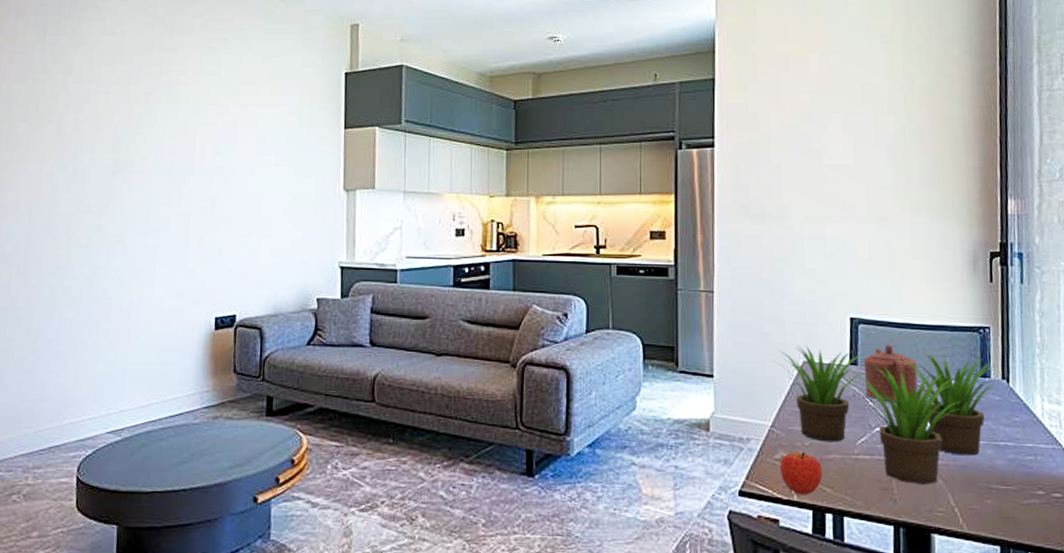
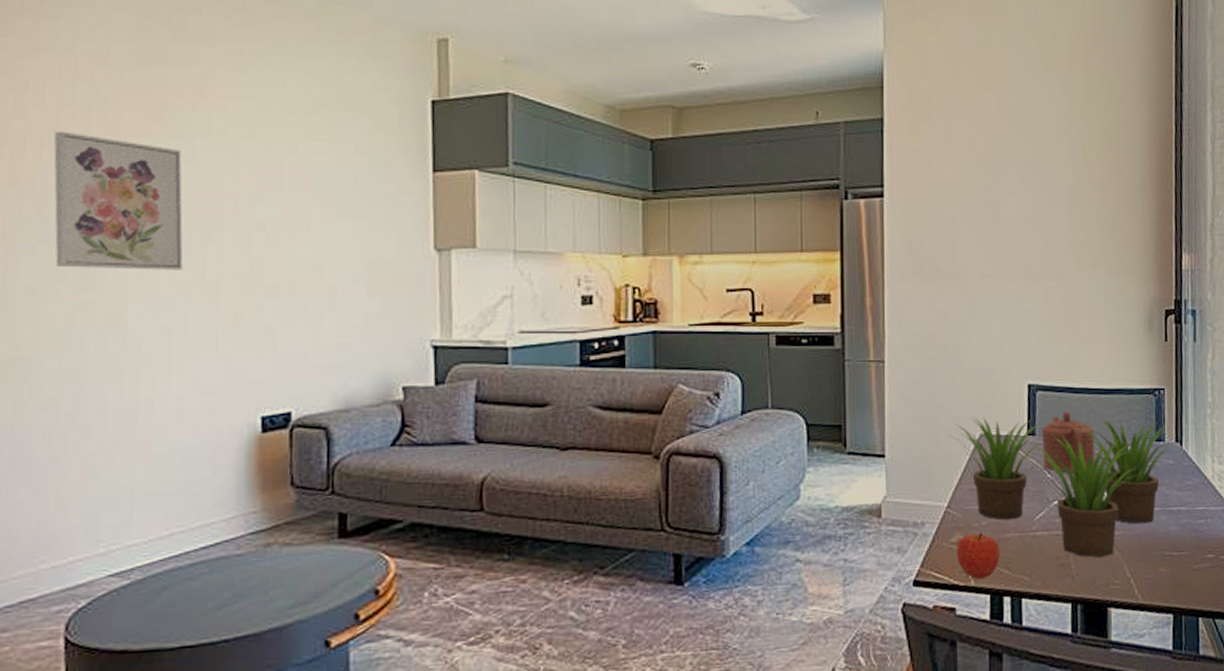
wall art: none [83,101,168,204] -> present [53,131,184,270]

